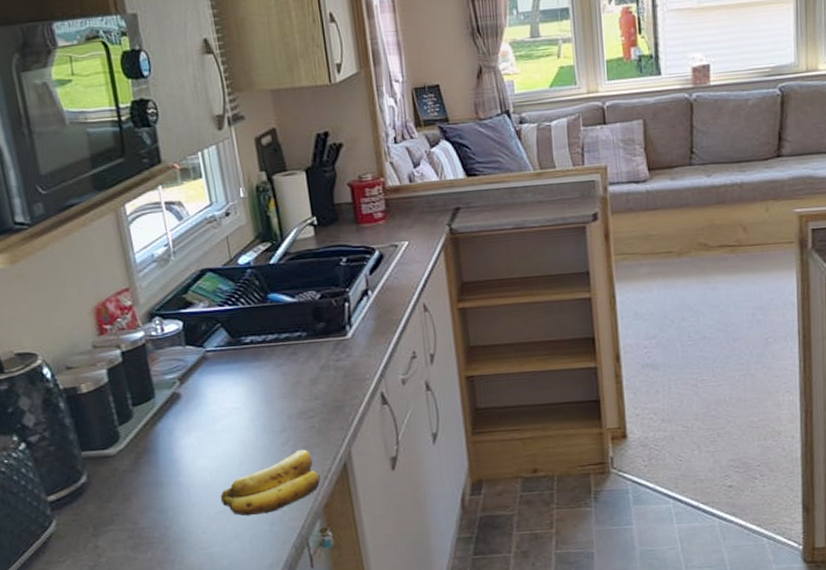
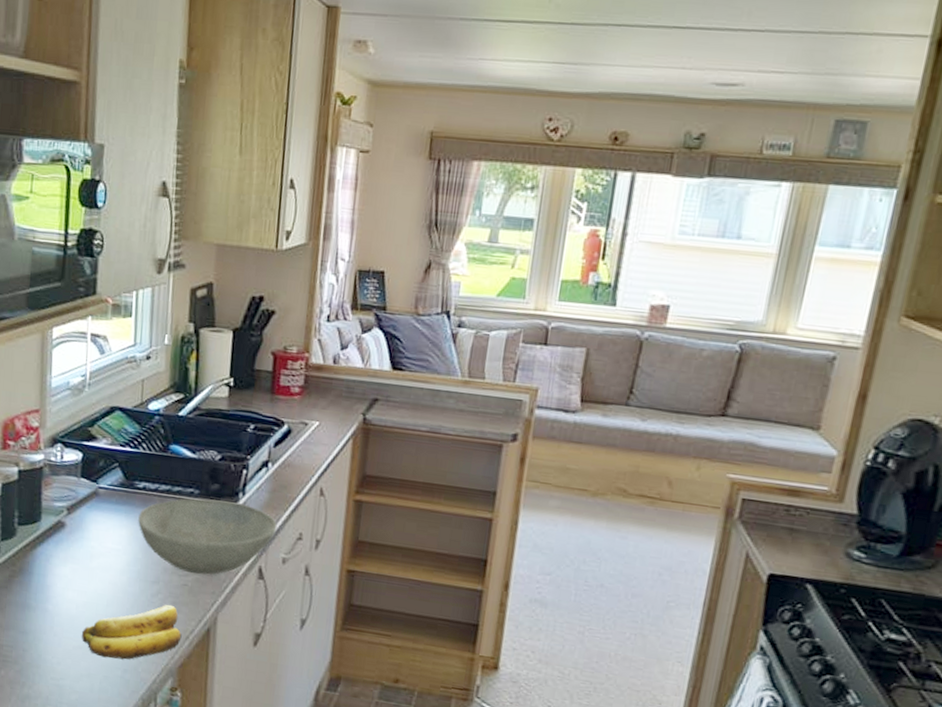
bowl: none [252,336,390,415] -> present [138,498,277,575]

